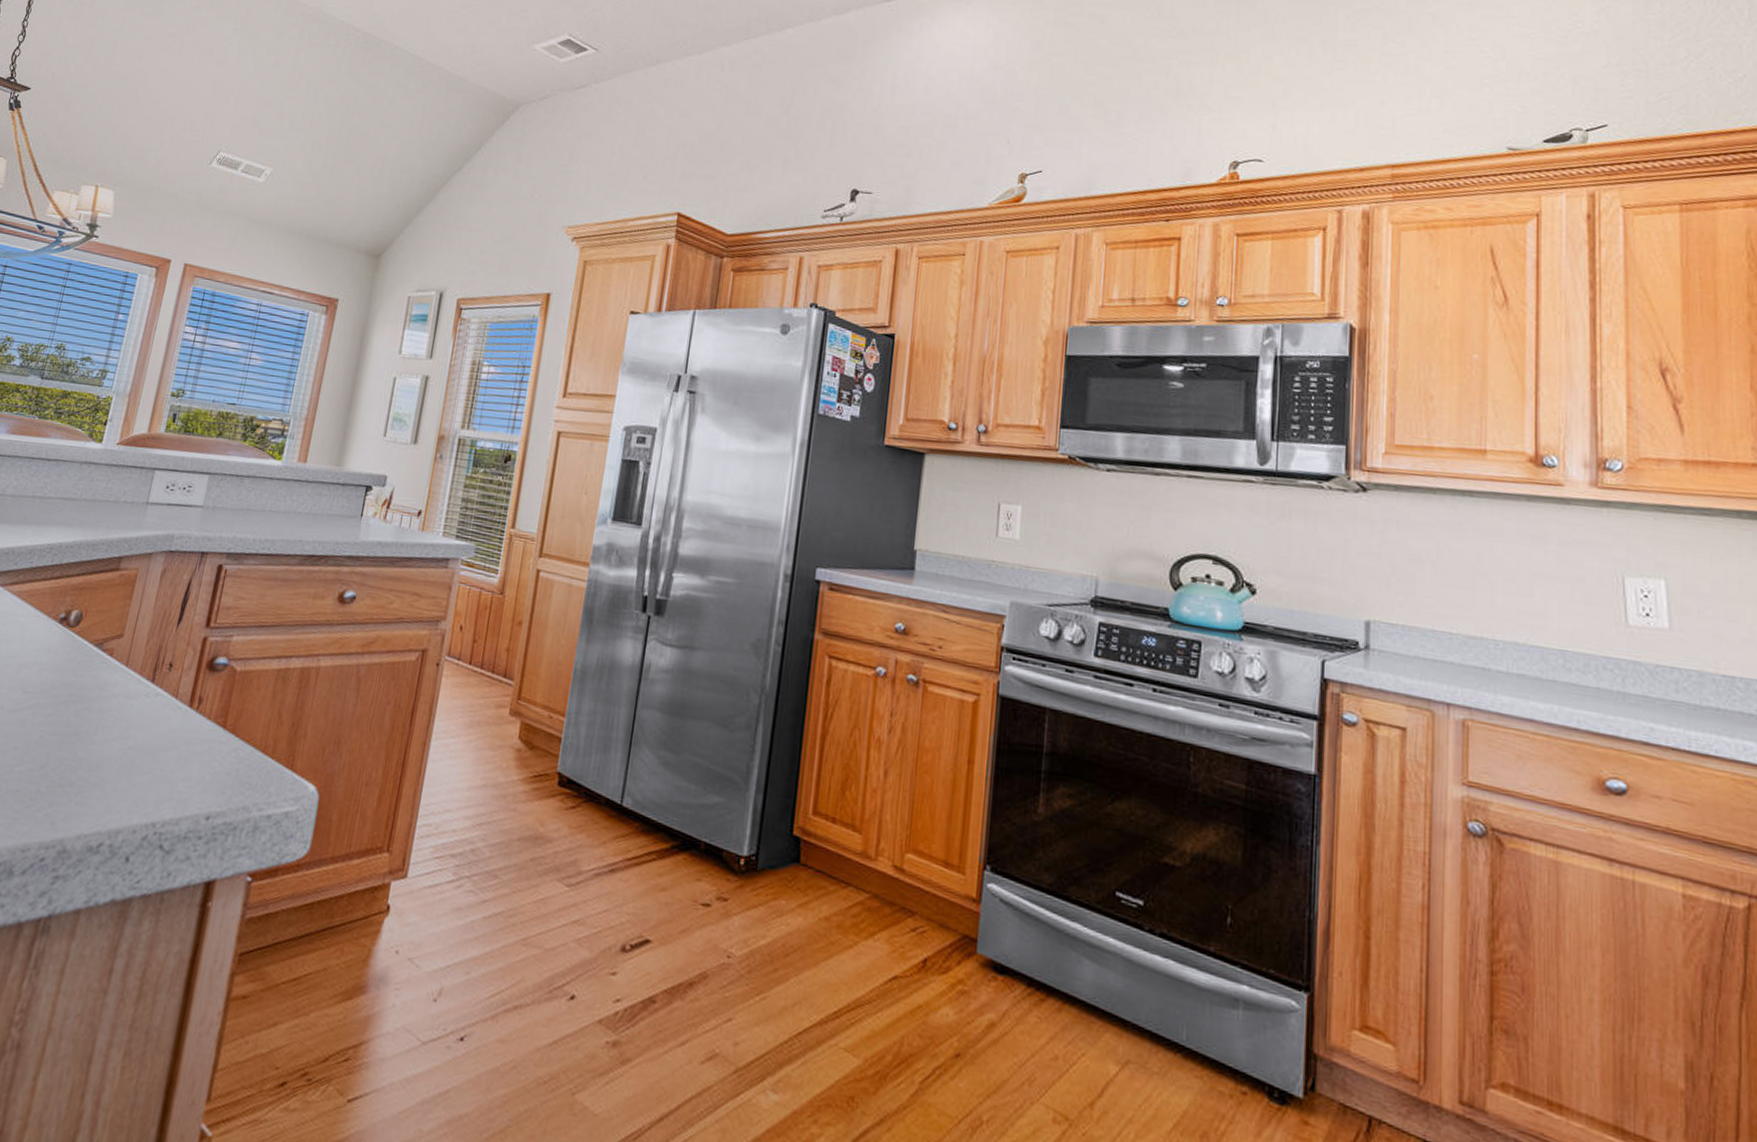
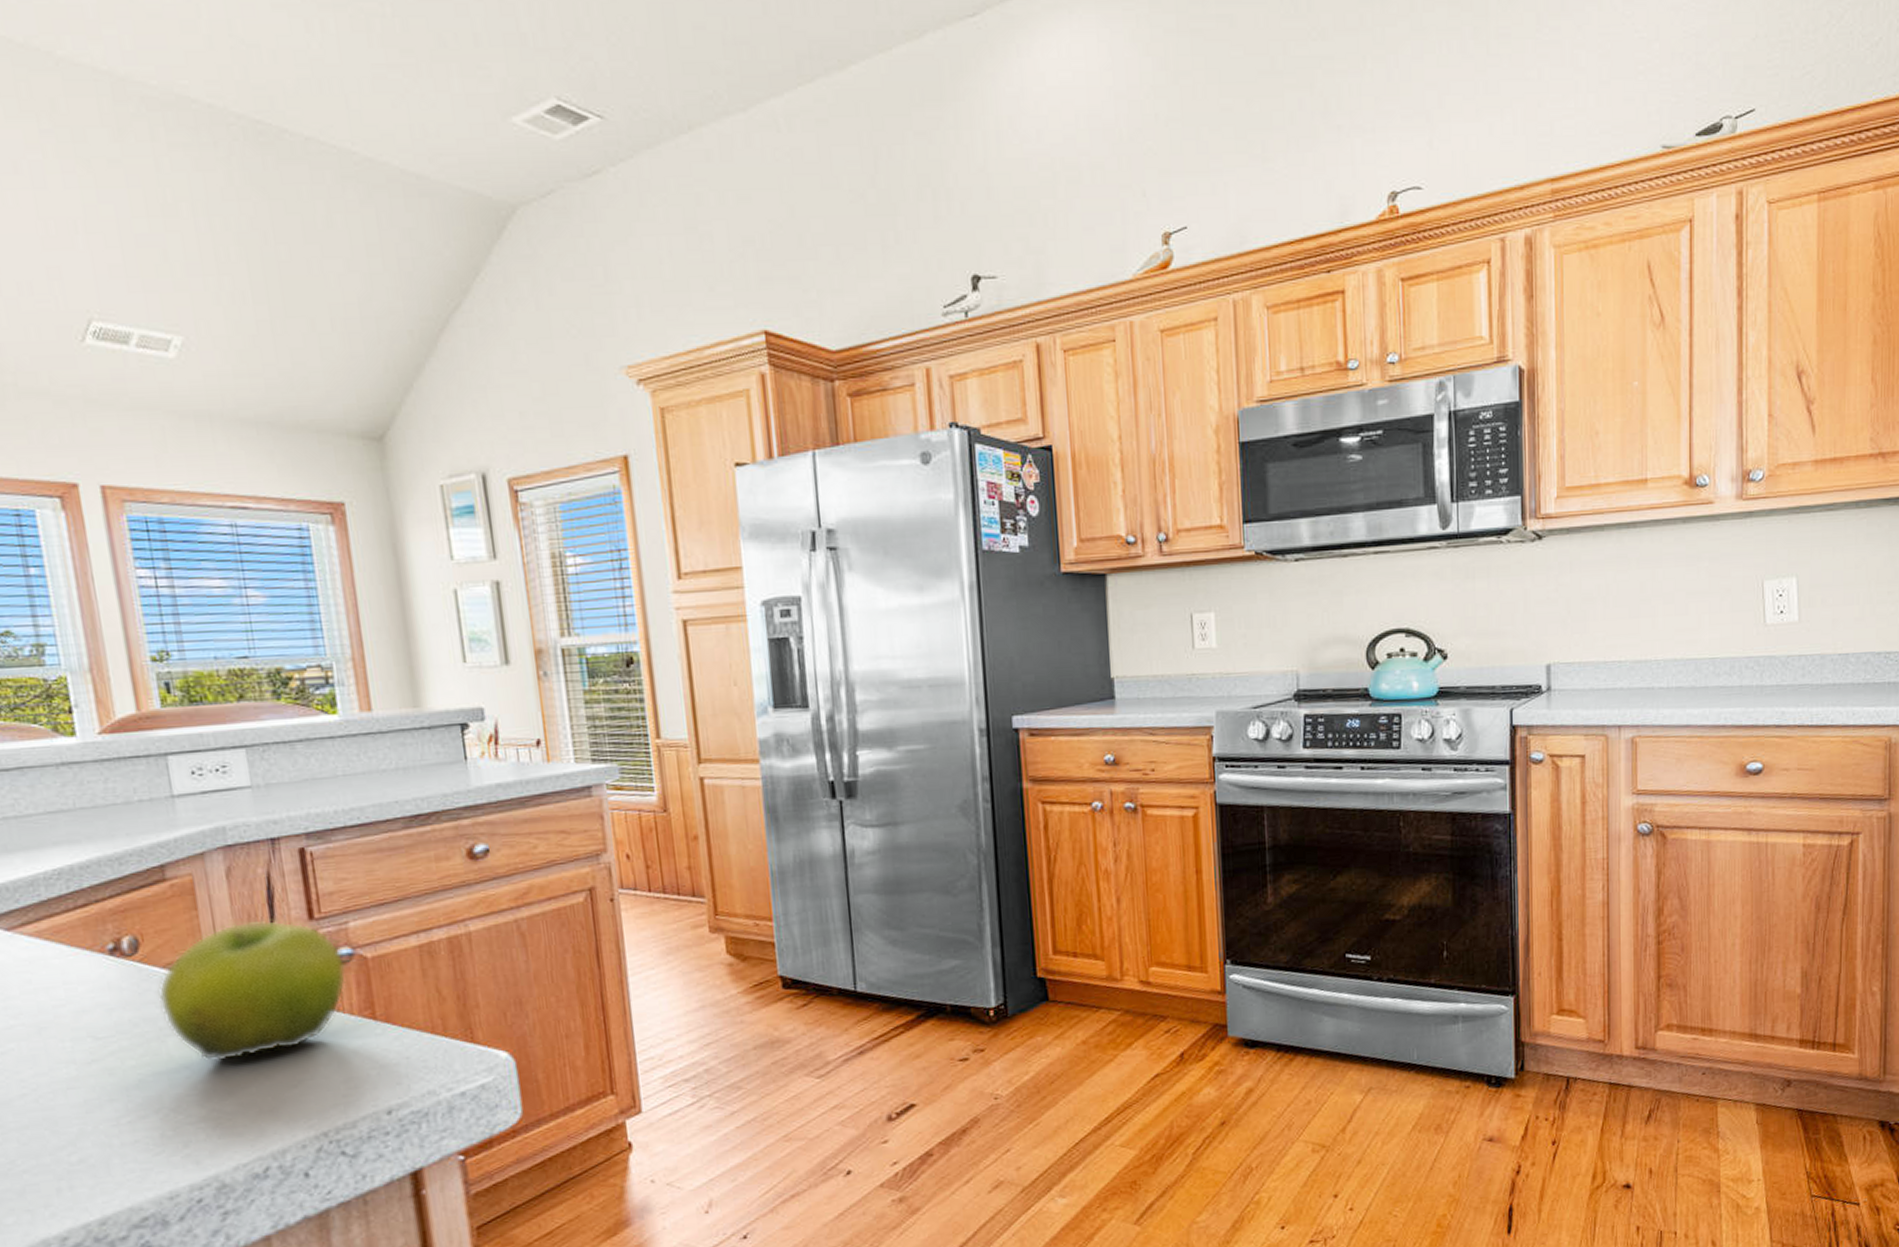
fruit: none [76,616,220,739] -> present [158,919,347,1061]

